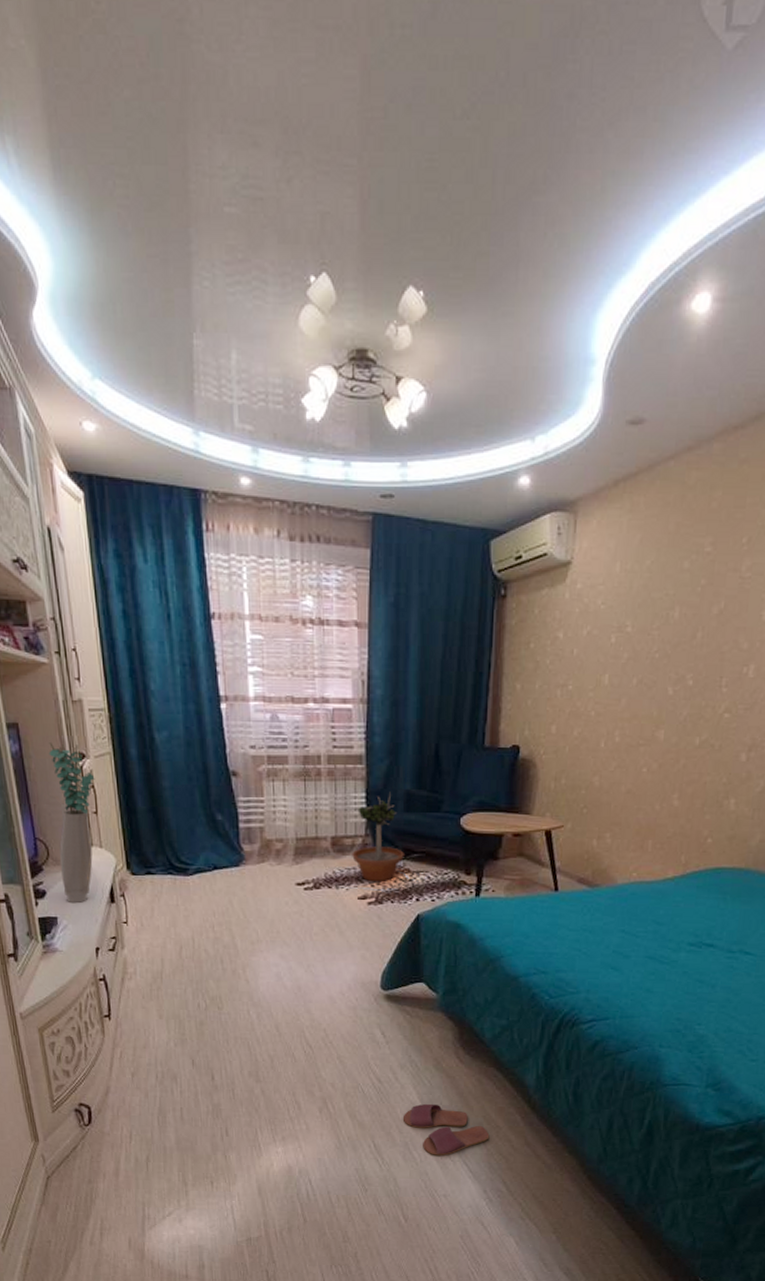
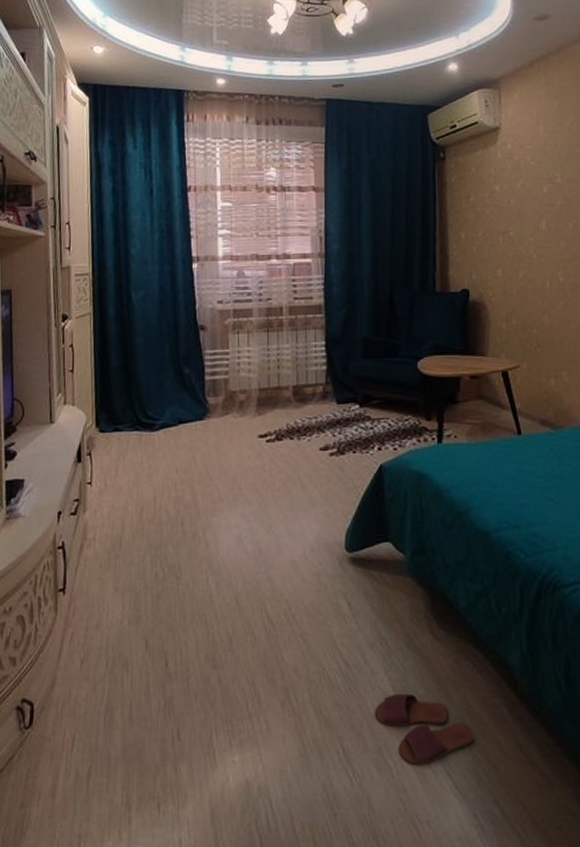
vase: present [49,743,95,904] -> none [33,306,74,465]
potted tree: present [352,792,404,882] -> none [313,339,364,432]

